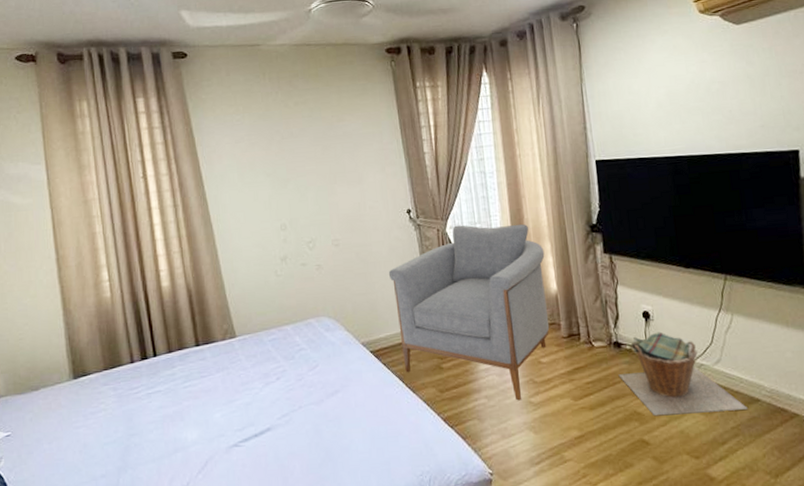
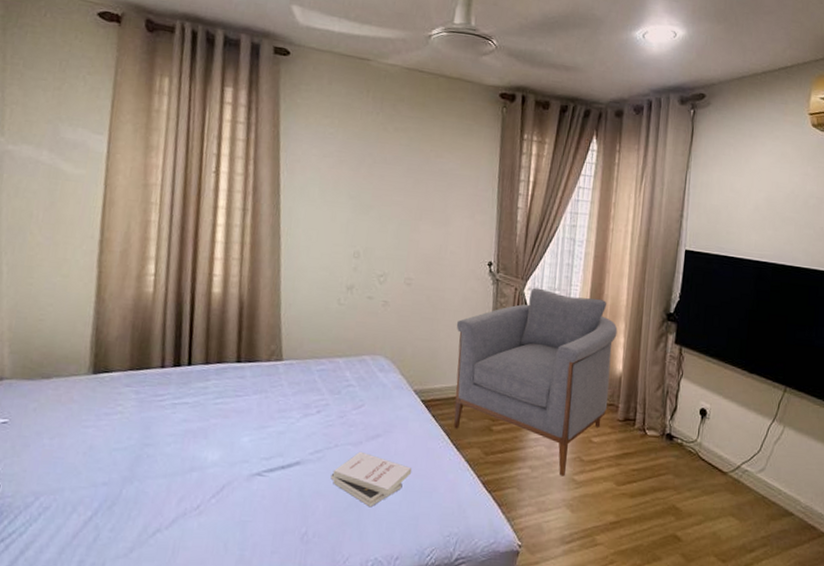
books: none [301,408,375,460] -> present [330,451,412,508]
laundry basket: present [618,331,748,416] -> none [664,431,781,521]

